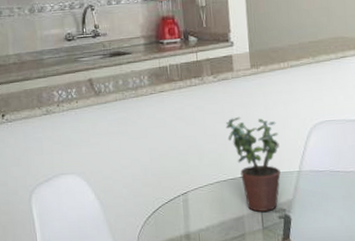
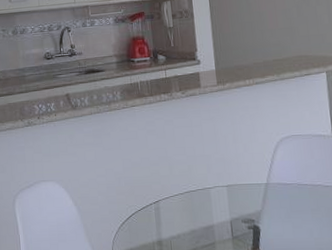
potted plant: present [225,116,281,212] -> none [194,130,249,222]

